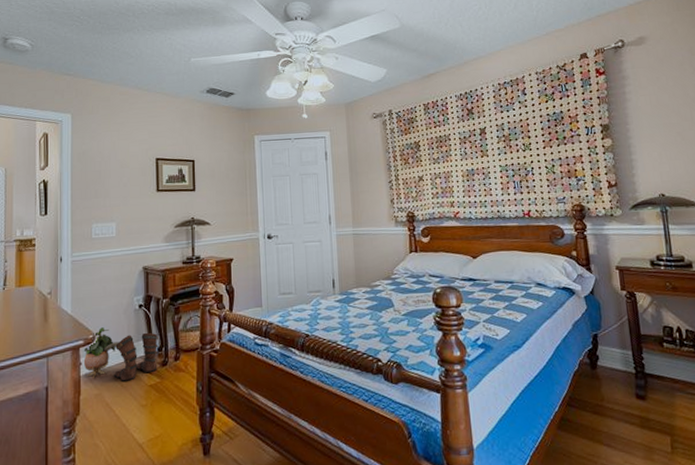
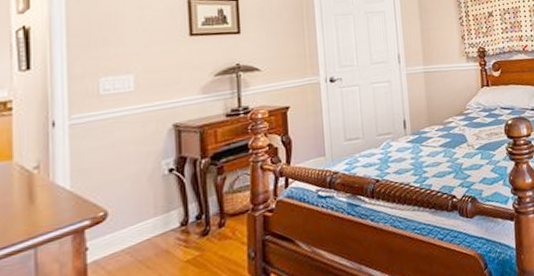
potted plant: present [83,327,115,378] -> none [90,201,137,264]
boots: present [104,332,158,381] -> none [121,199,197,262]

